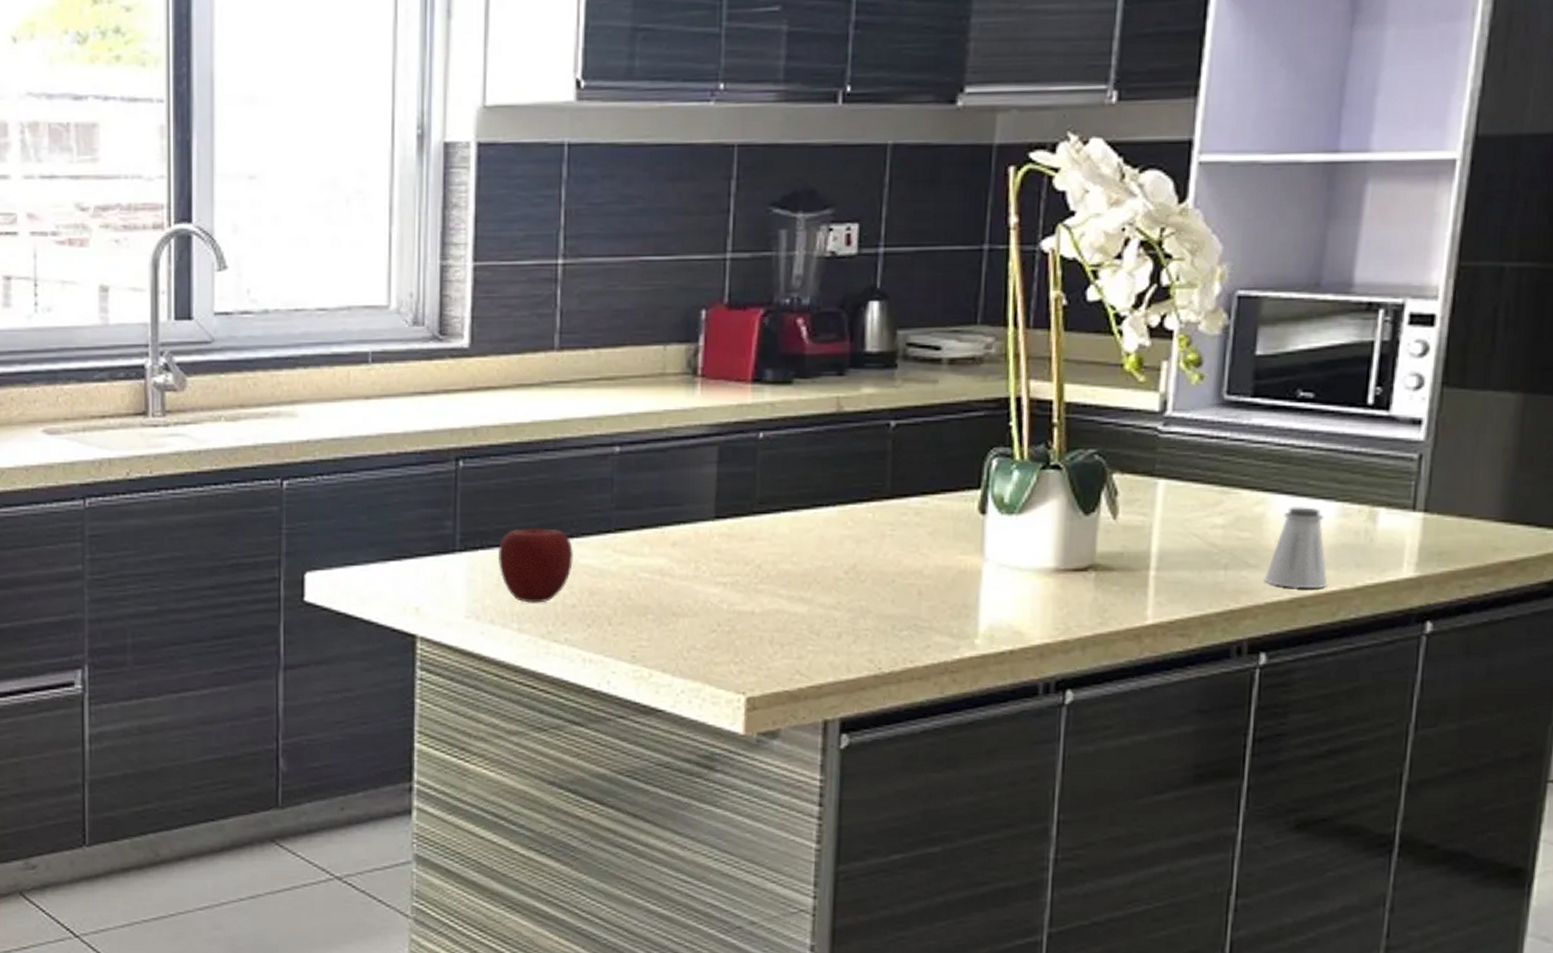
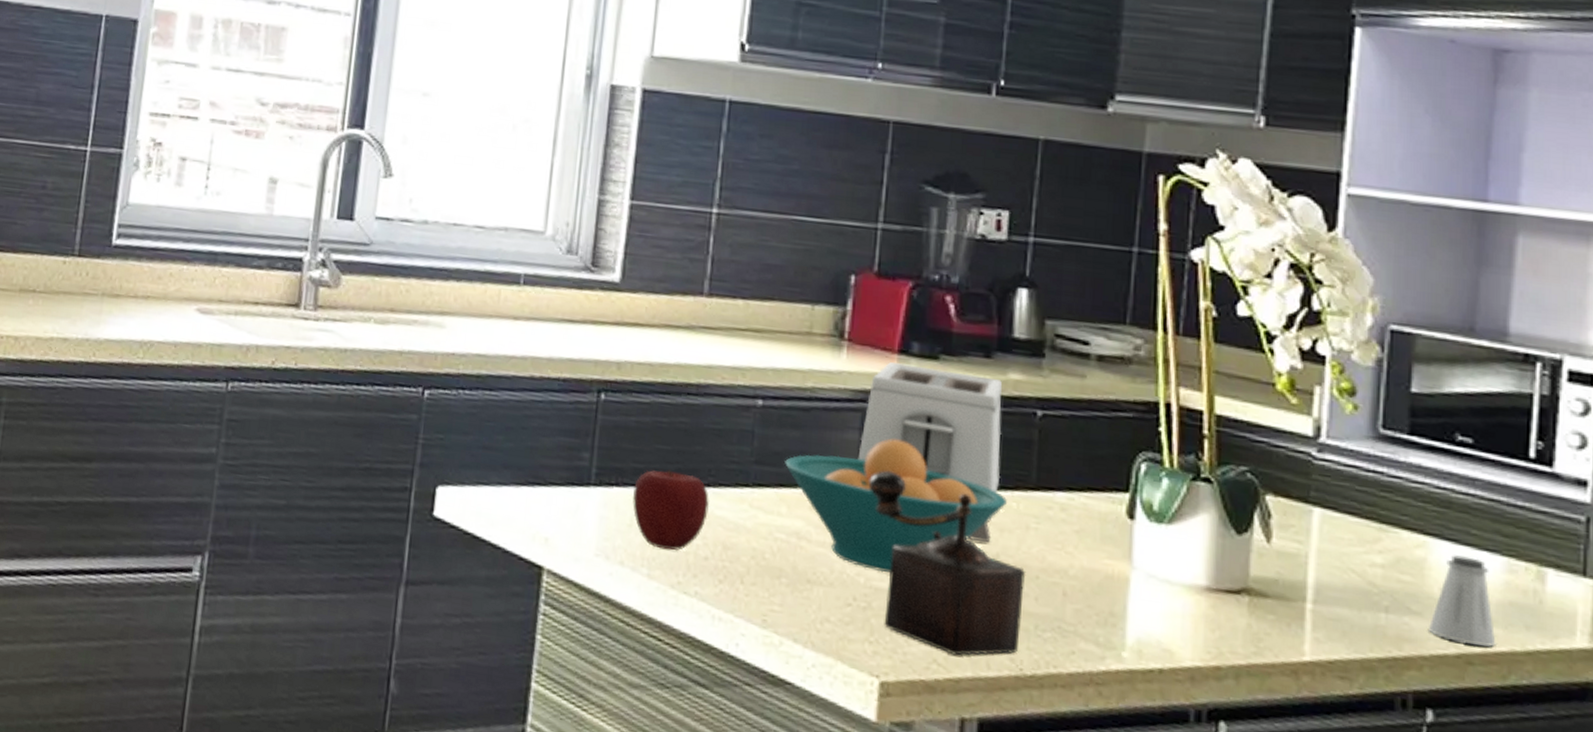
fruit bowl: none [645,468,864,597] -> present [785,439,1008,573]
toaster: none [716,392,856,556] -> present [857,362,1002,544]
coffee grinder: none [728,500,883,664] -> present [868,471,1026,656]

